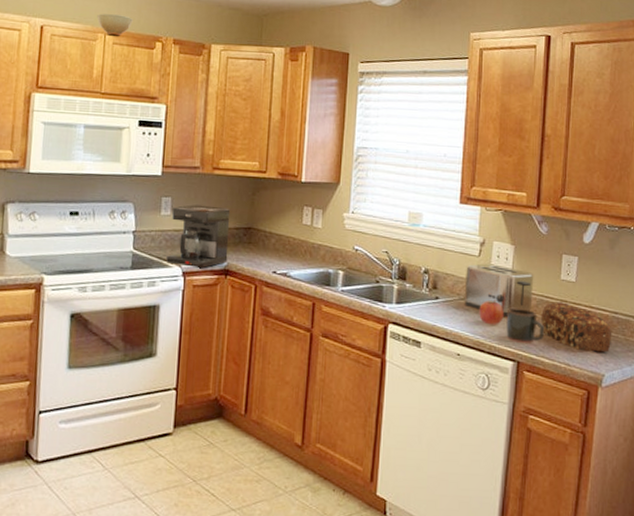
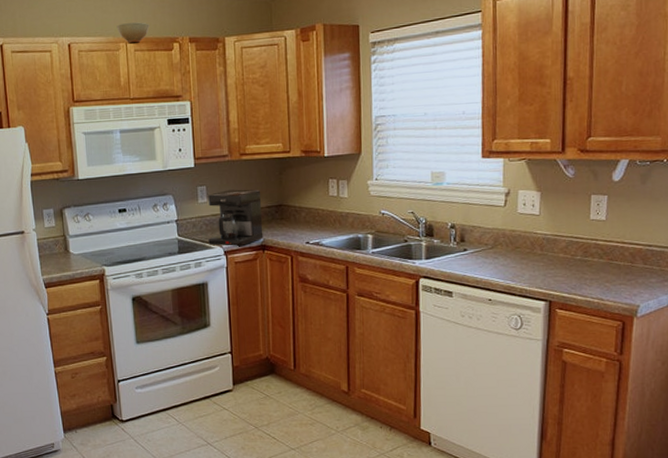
toaster: present [464,263,534,318] -> none [492,212,563,262]
fruit: present [479,300,504,325] -> none [508,246,533,270]
mug: present [506,307,544,343] -> none [536,250,575,284]
bread loaf: present [541,302,612,353] -> none [572,241,647,286]

